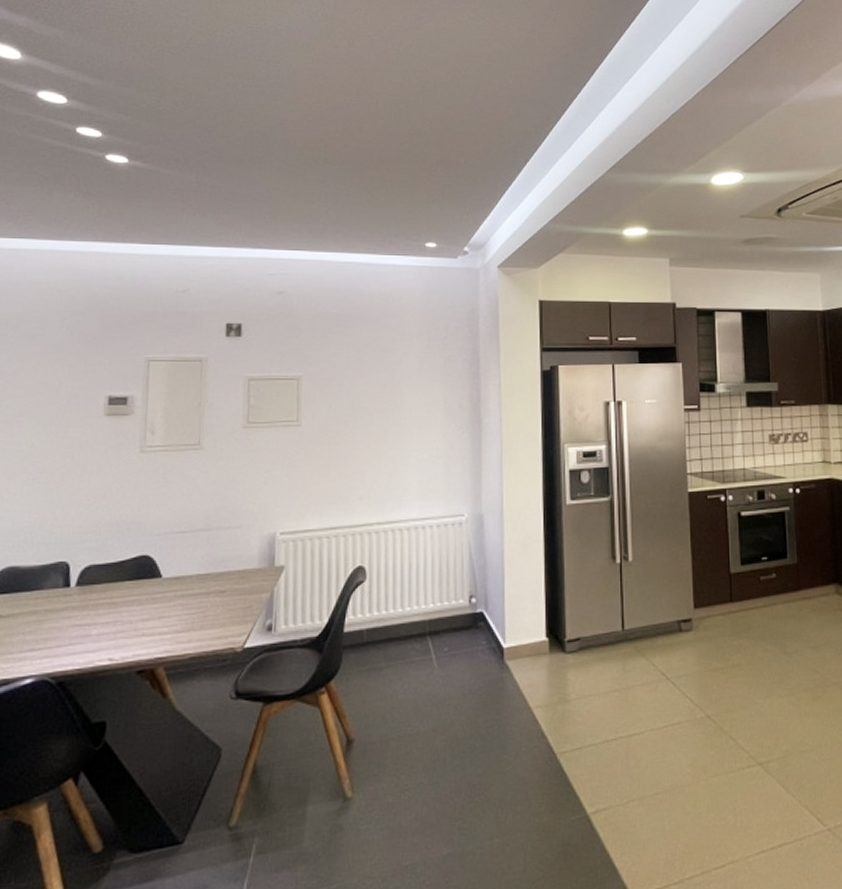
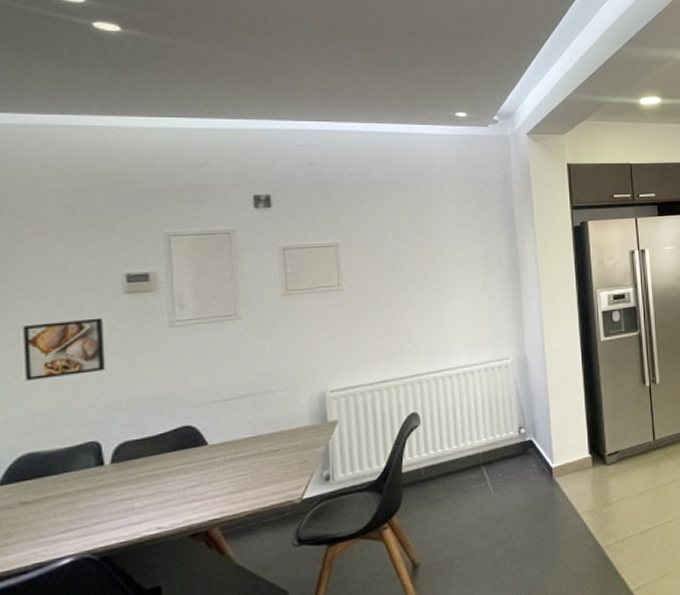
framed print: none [15,438,85,495] -> present [23,317,105,381]

